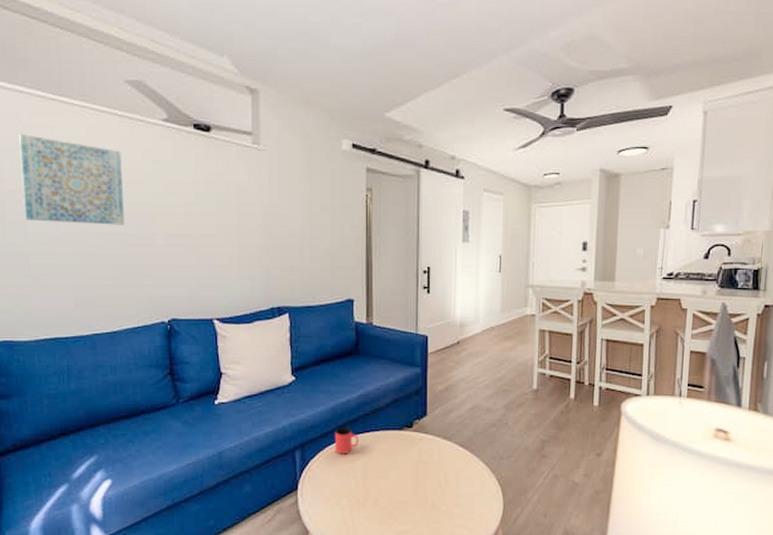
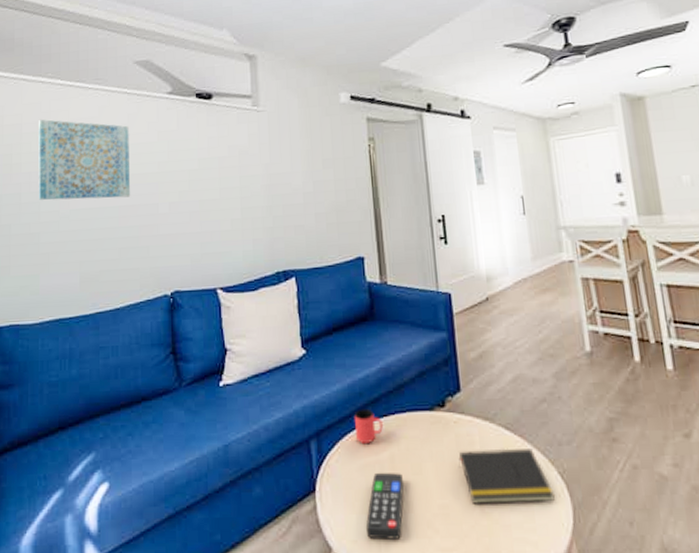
remote control: none [339,476,372,525] -> present [366,472,404,540]
notepad: none [419,460,492,501] -> present [458,448,556,504]

